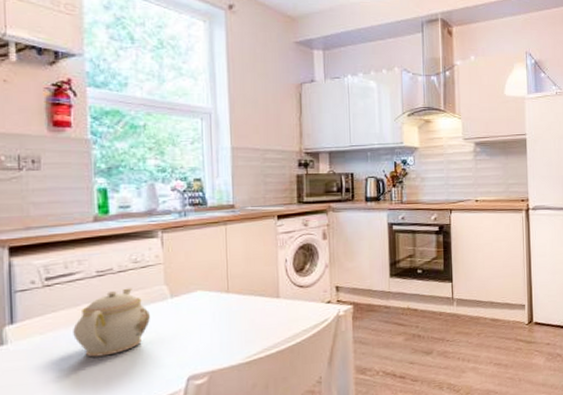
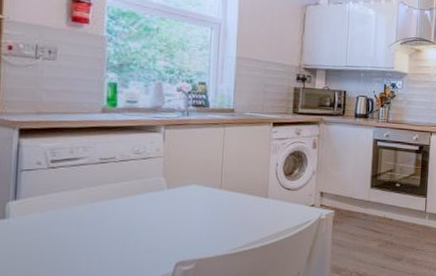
teapot: present [73,288,150,357] -> none [72,176,146,237]

